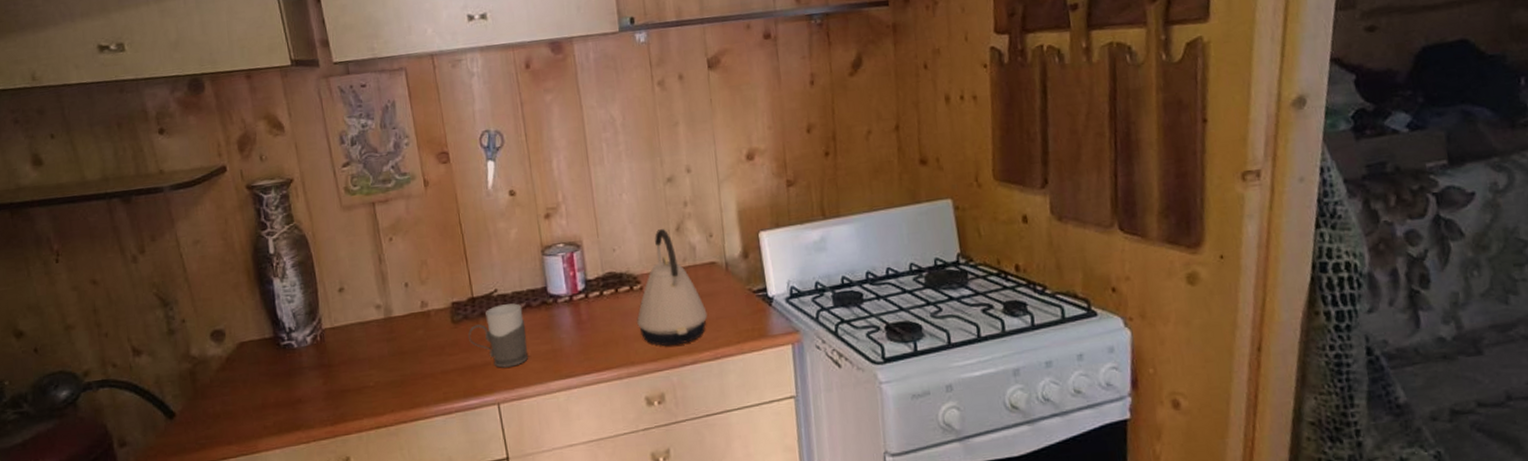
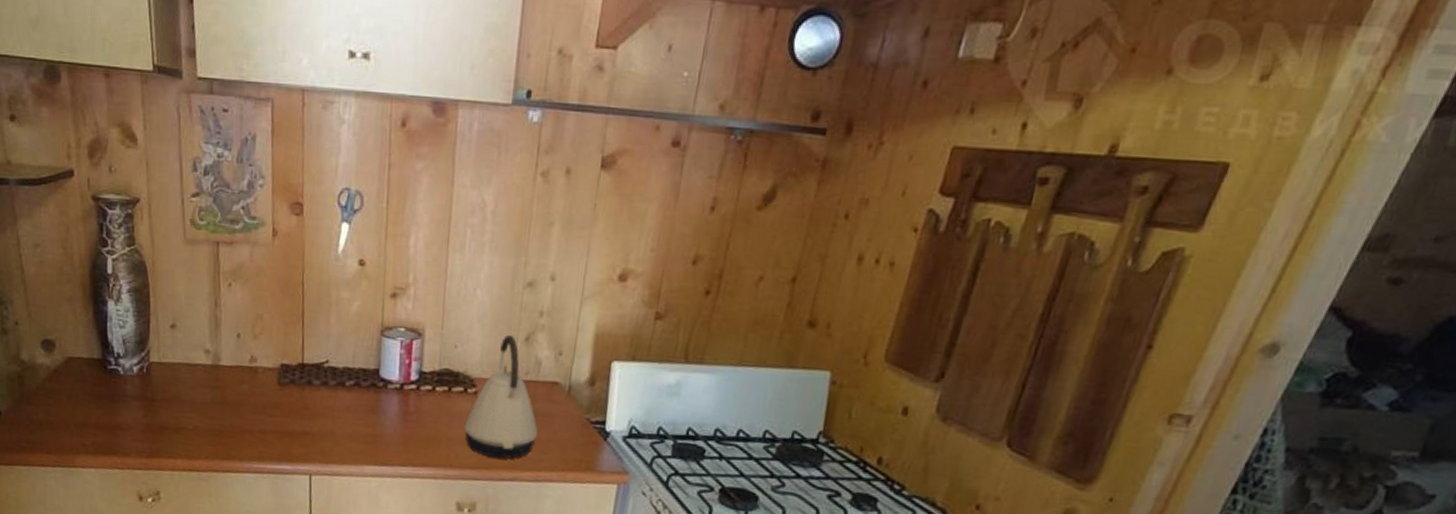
mug: present [468,303,528,368] -> none [291,377,351,442]

